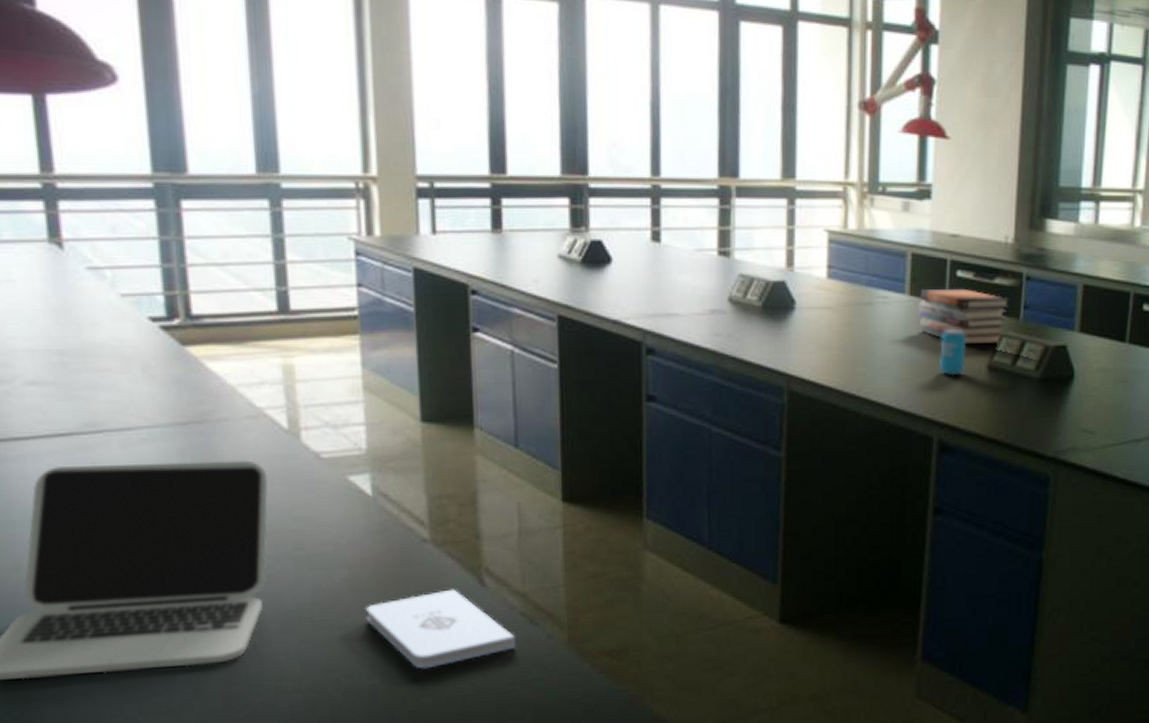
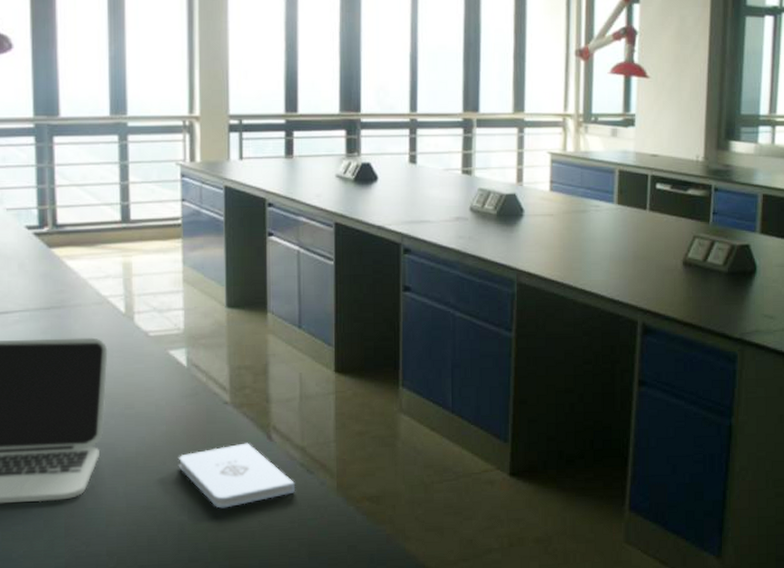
book stack: present [917,288,1010,345] -> none [624,198,701,245]
beverage can: present [940,329,966,376] -> none [643,232,665,271]

